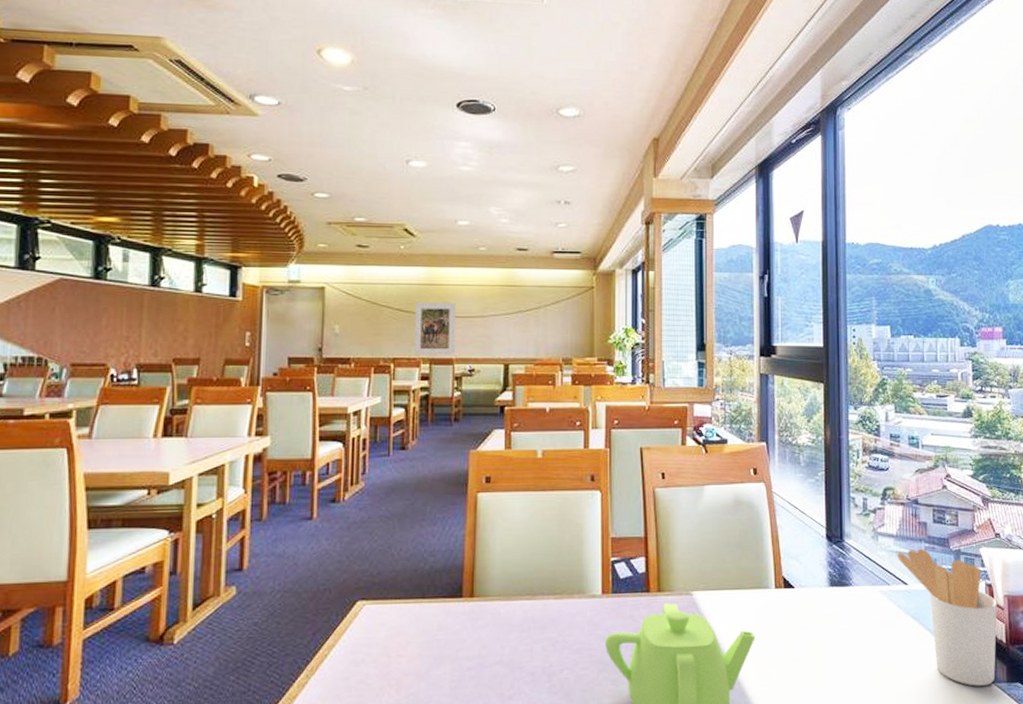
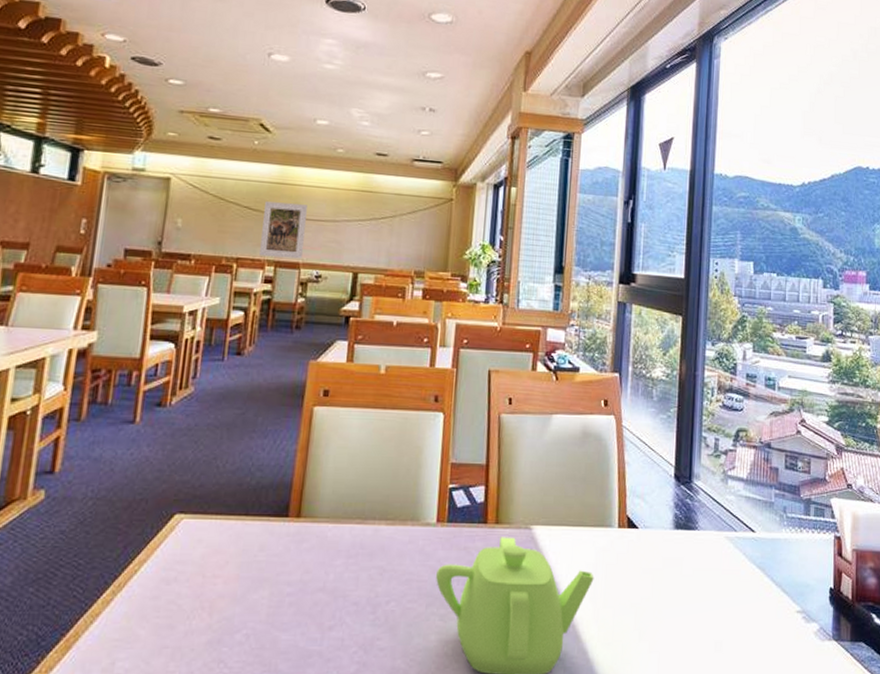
utensil holder: present [897,549,997,686] -> none [746,496,845,644]

